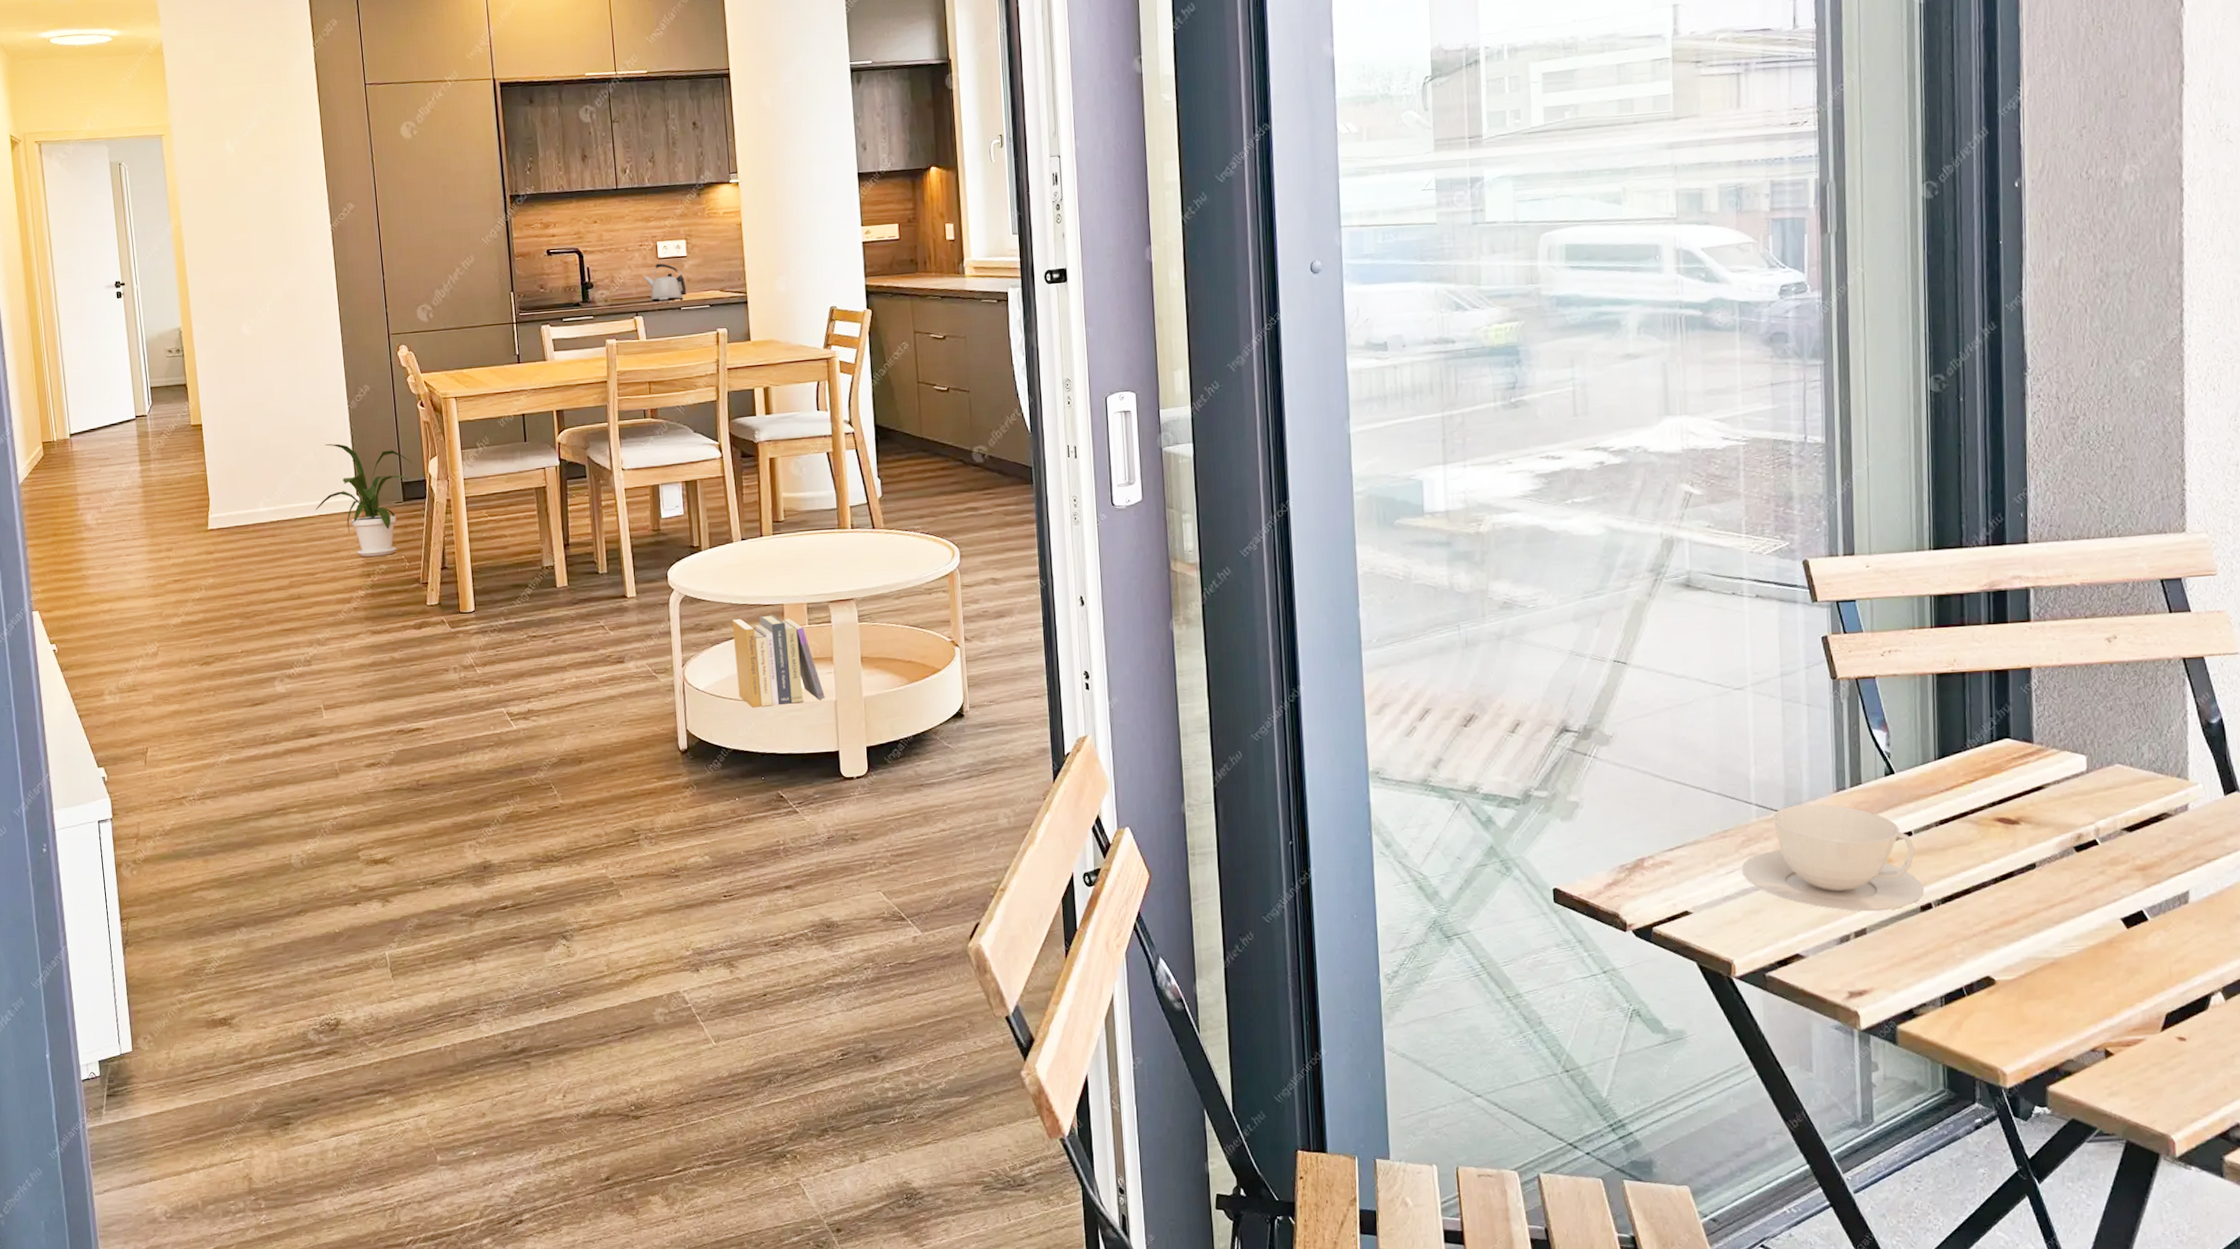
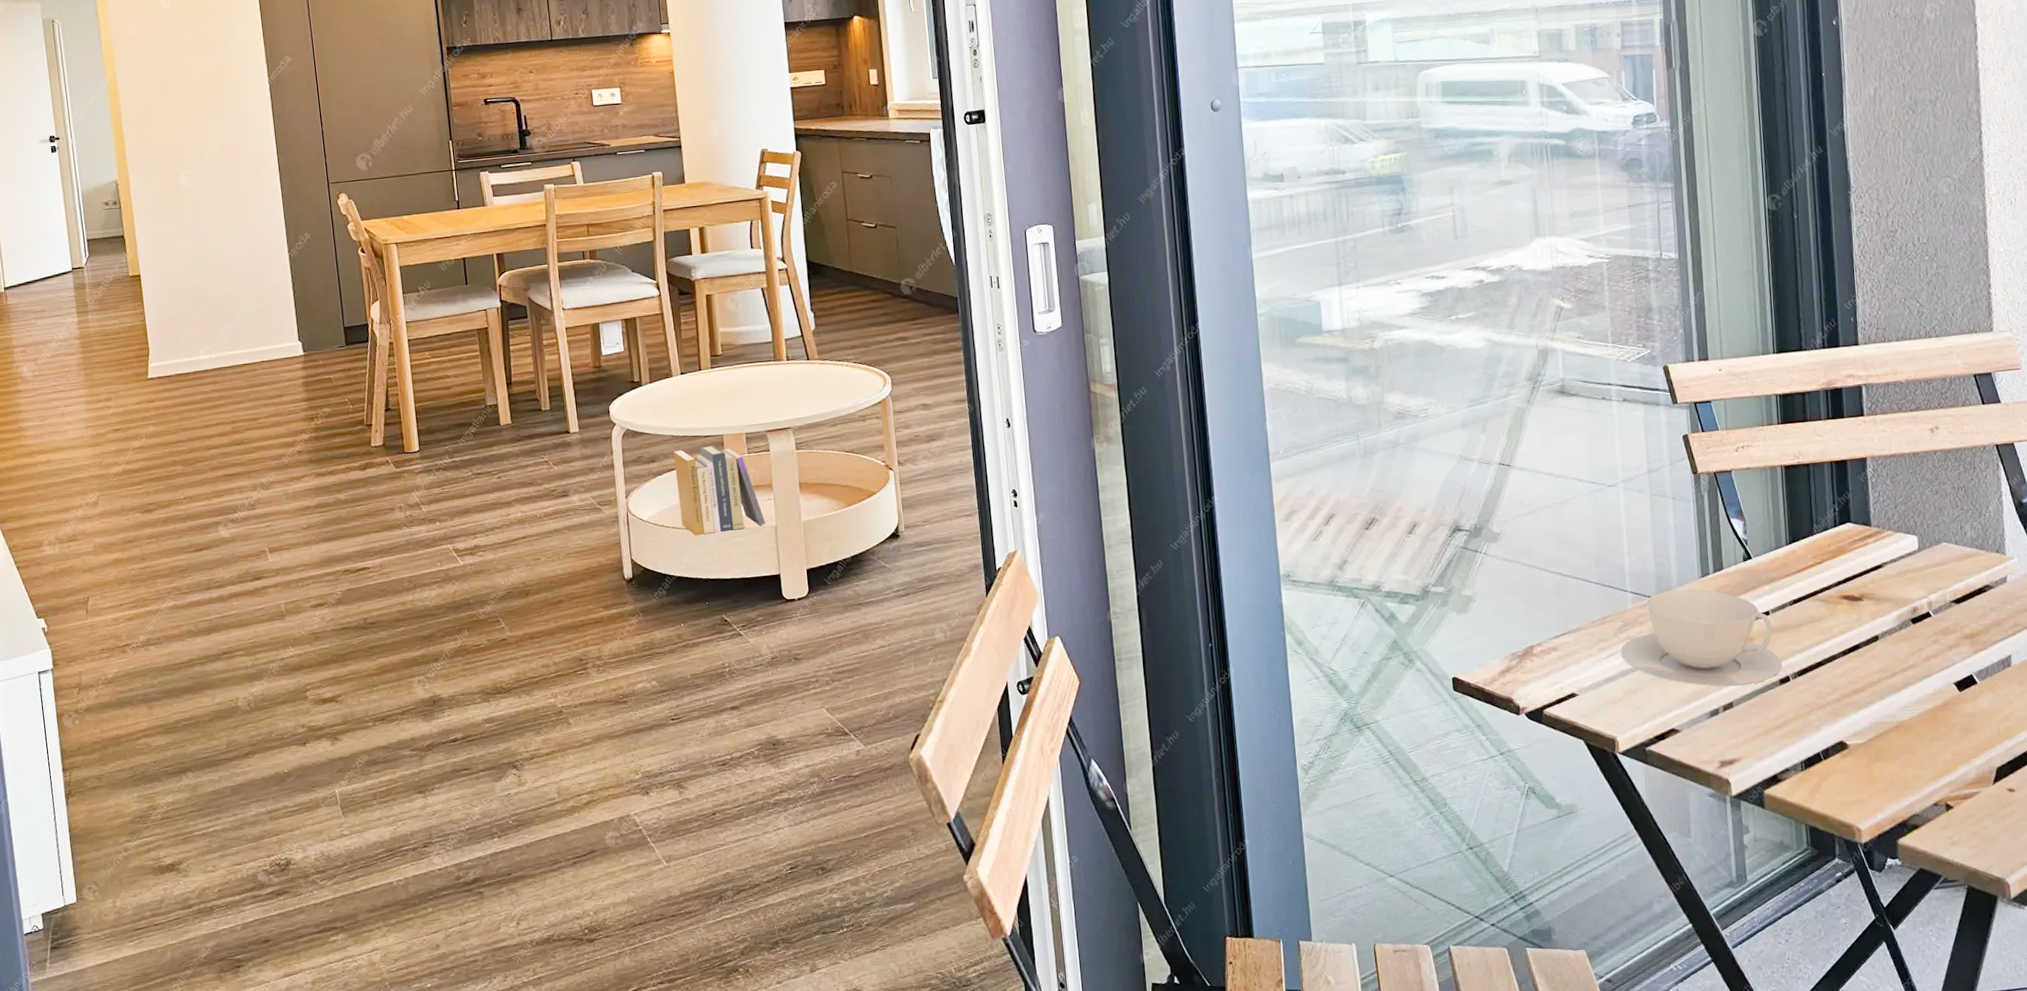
house plant: present [315,443,413,558] -> none [257,291,355,402]
kettle: present [643,263,687,303] -> none [579,110,622,149]

